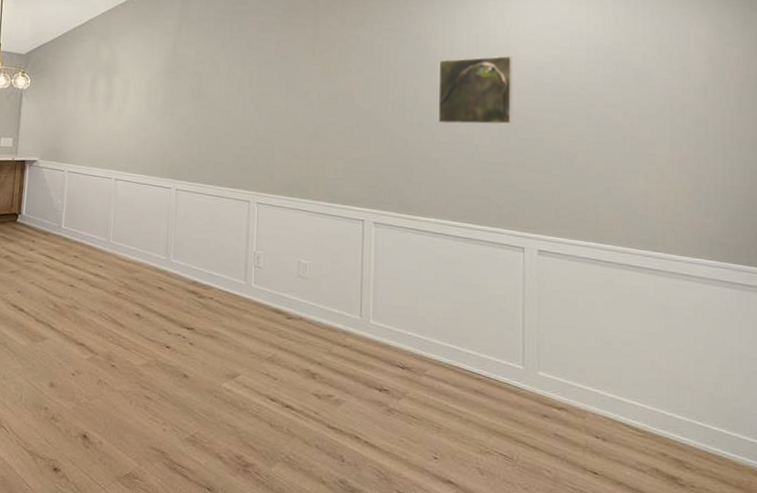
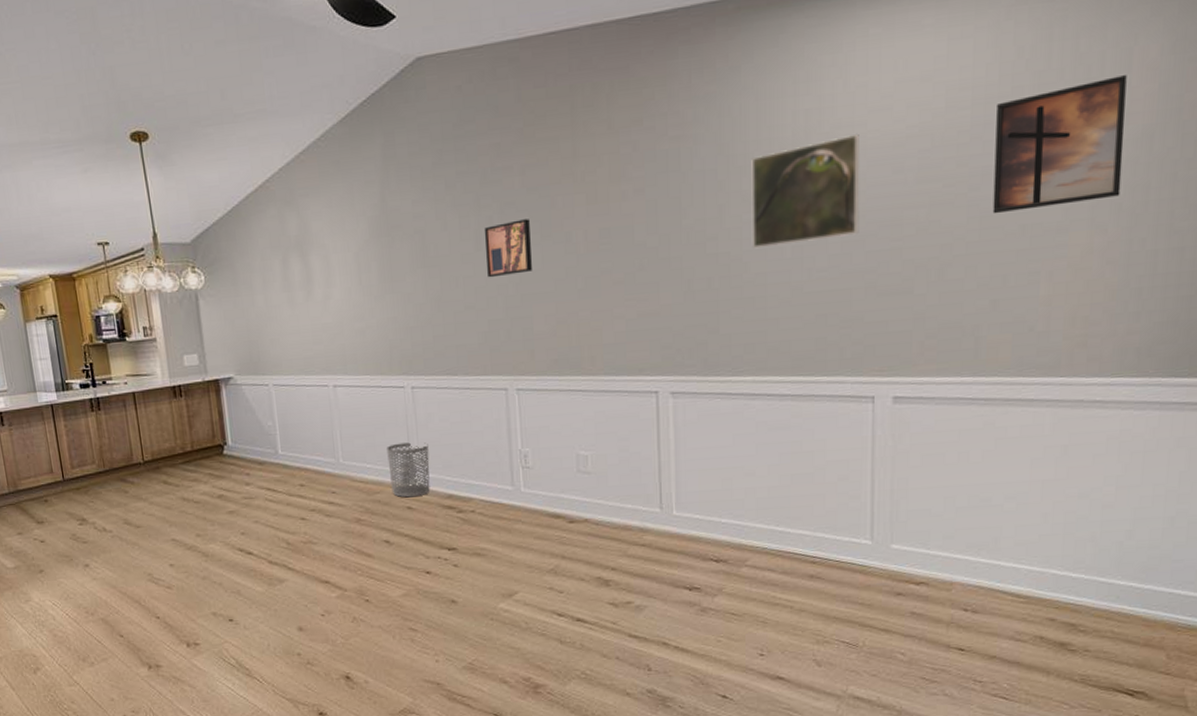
waste bin: none [148,232,183,280] -> present [387,442,430,498]
wall art: none [245,76,280,115] -> present [484,219,532,278]
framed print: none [604,46,689,127] -> present [992,75,1127,214]

